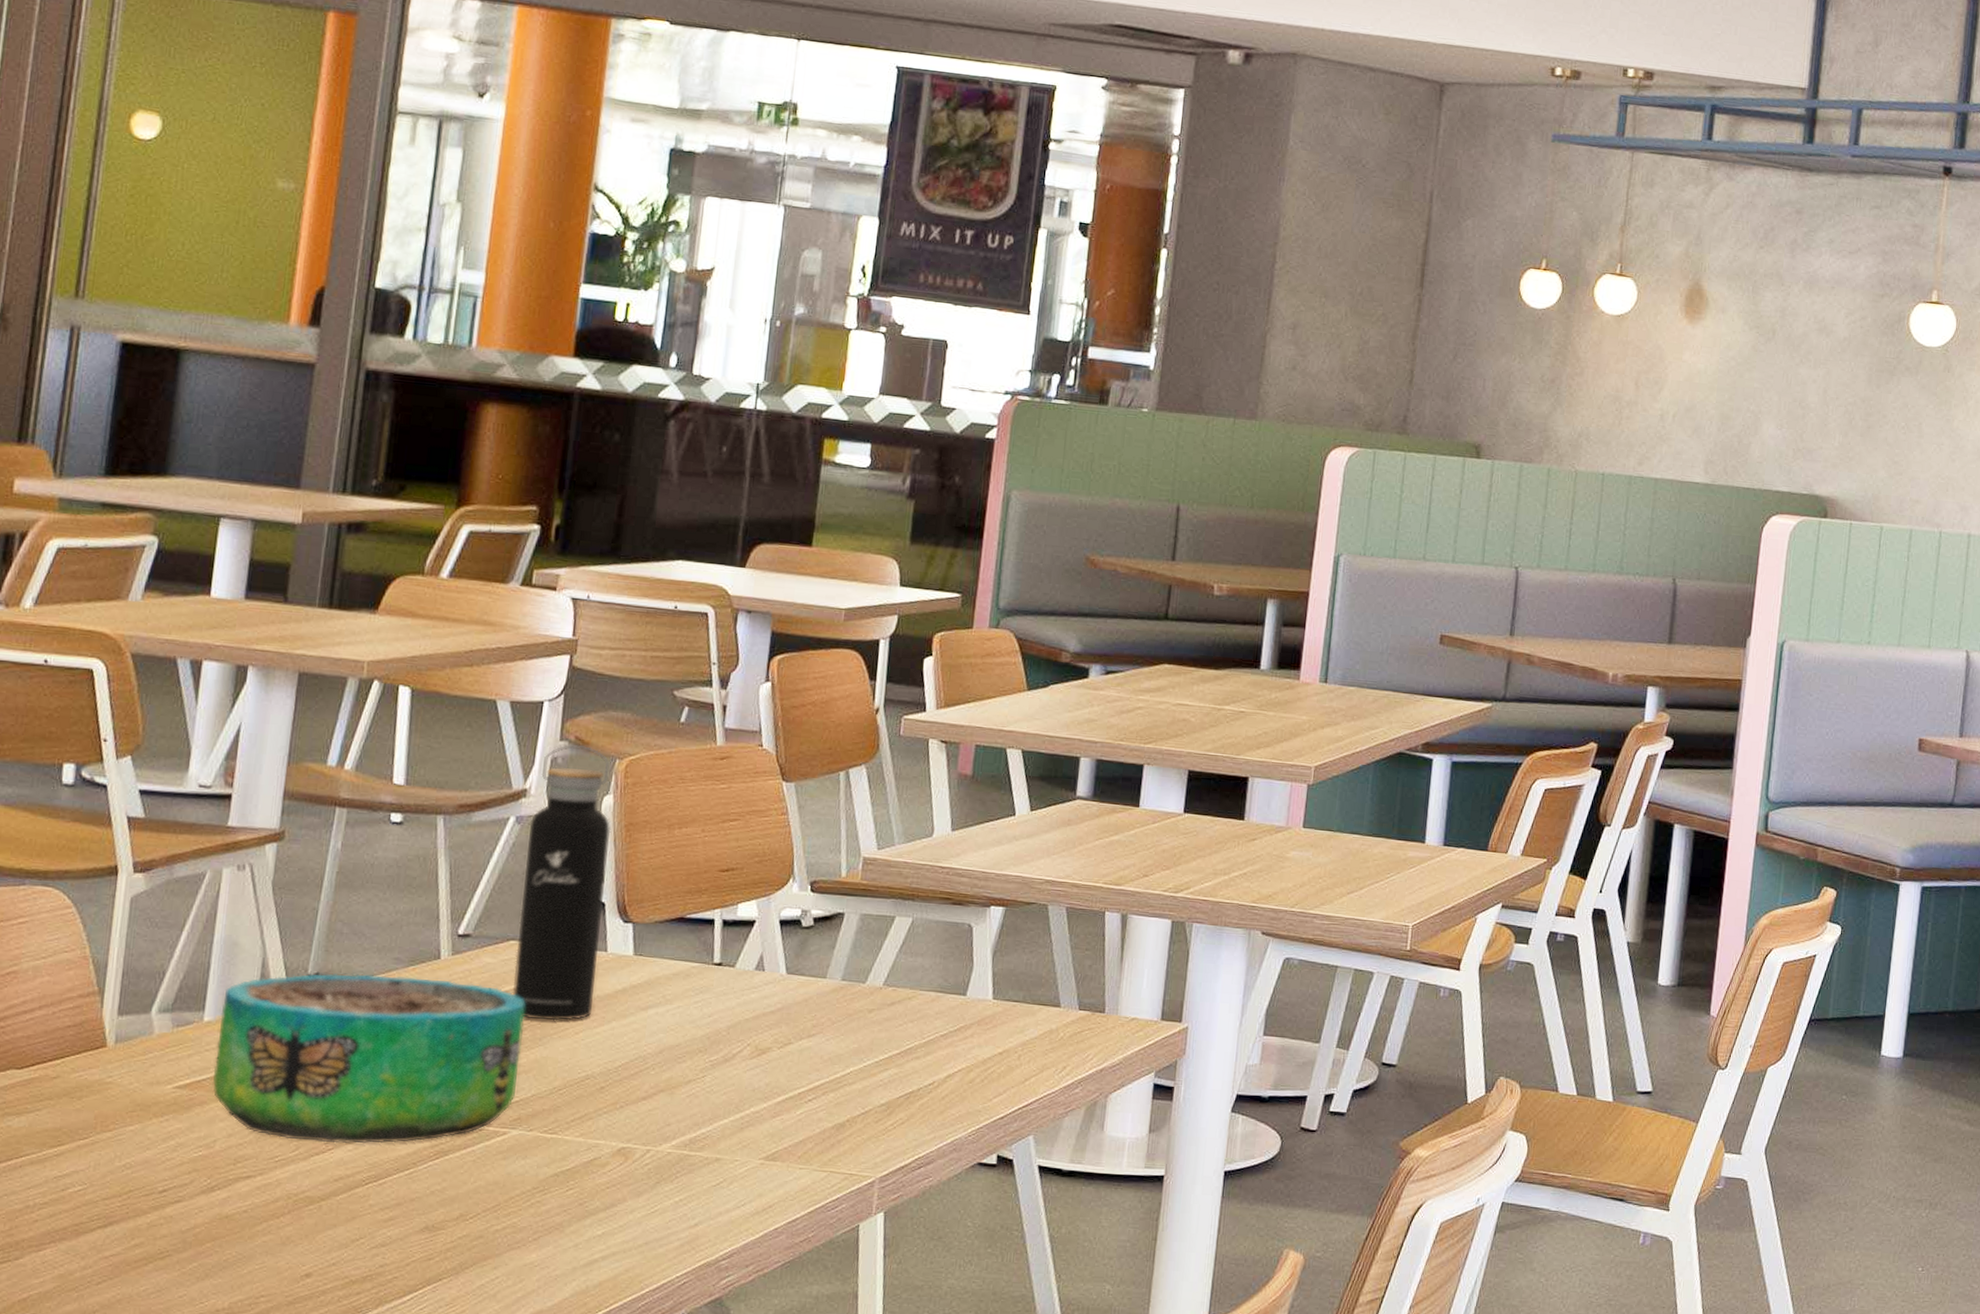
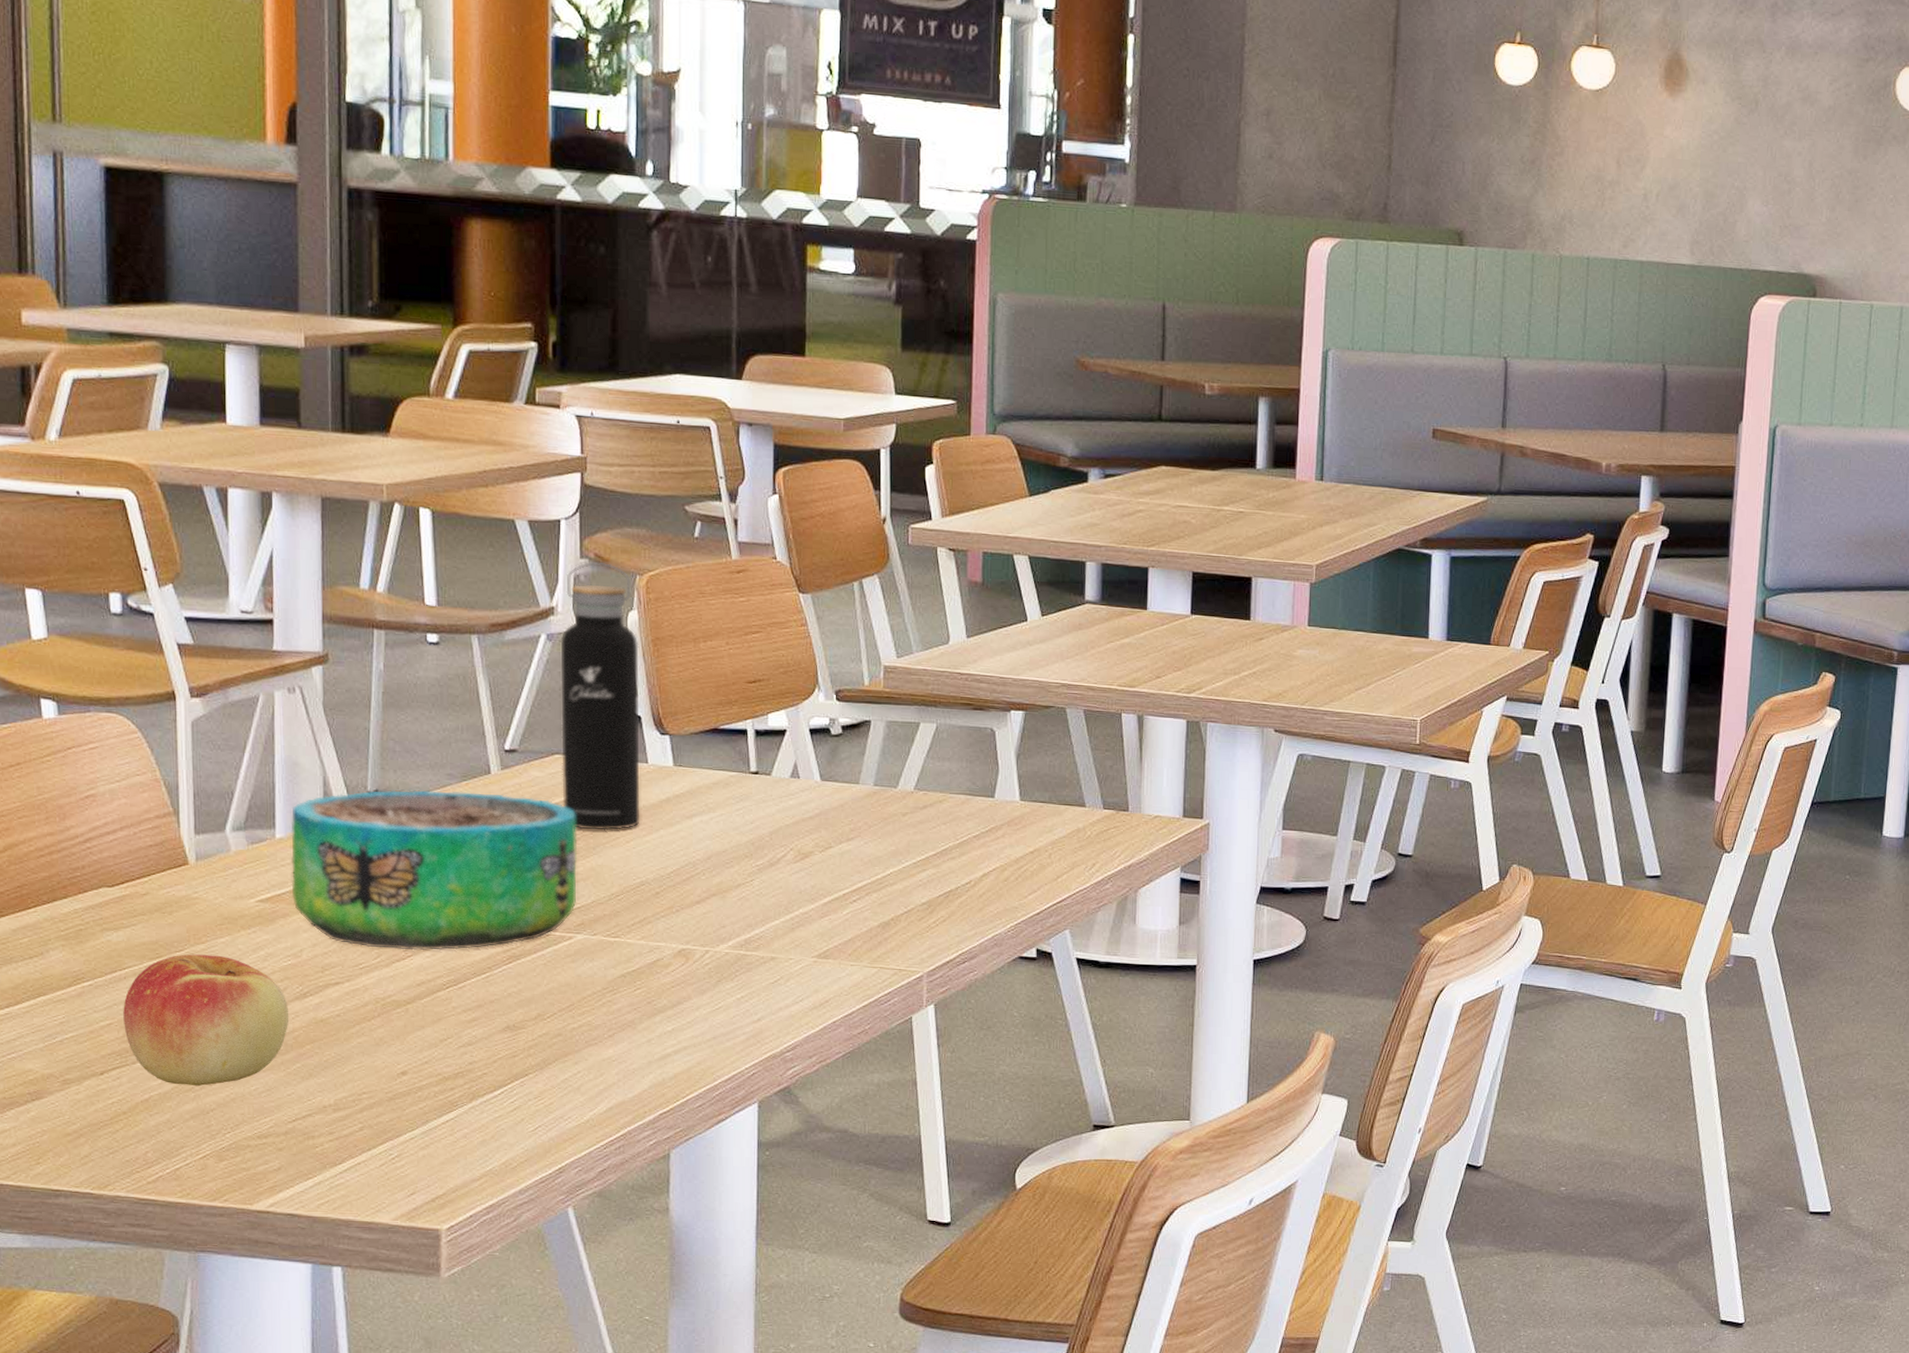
apple: none [11,1142,193,1285] -> present [123,954,288,1086]

